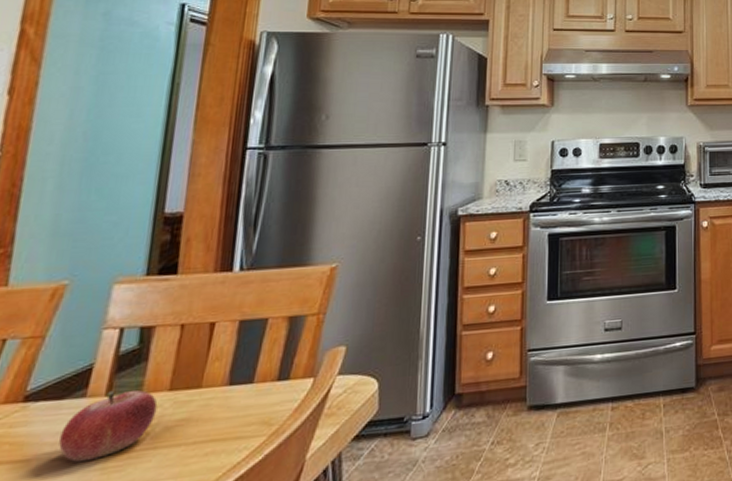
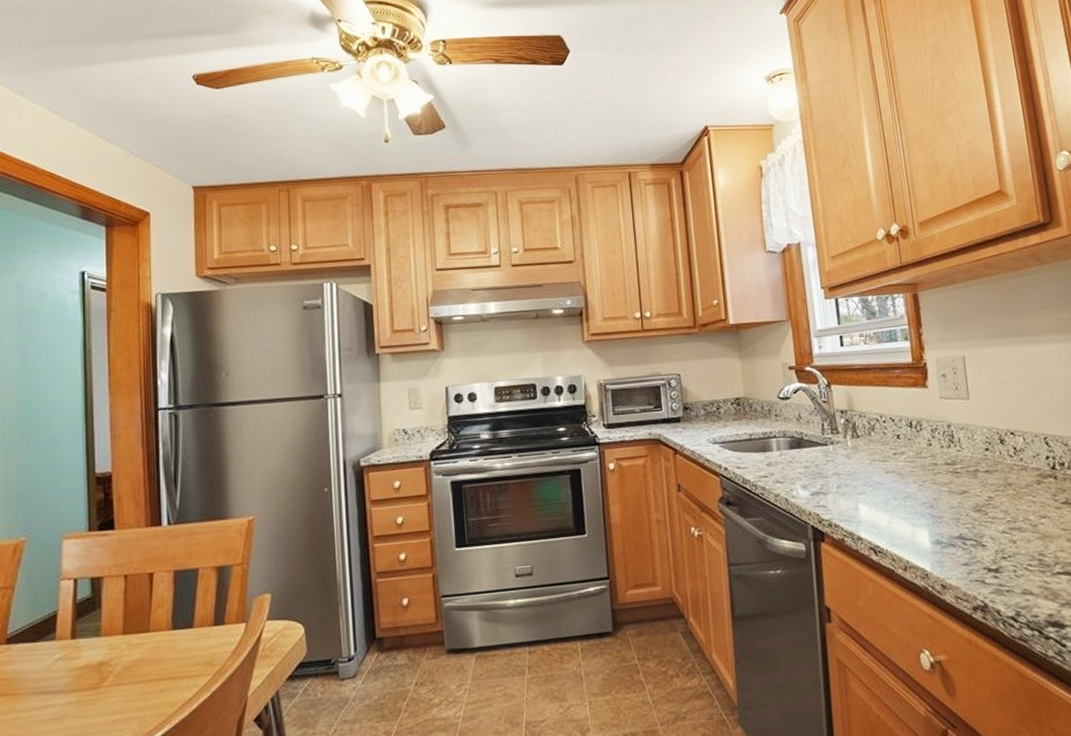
fruit: present [59,390,158,463] -> none [40,634,115,697]

